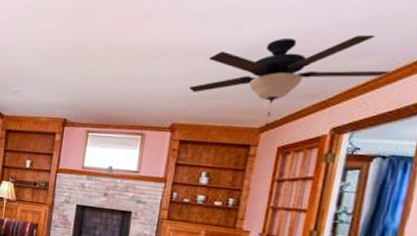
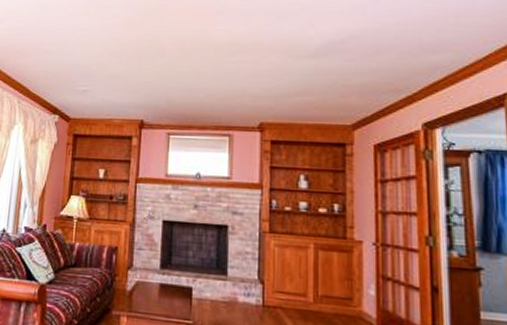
ceiling fan: present [189,34,390,127] -> none [273,32,464,124]

